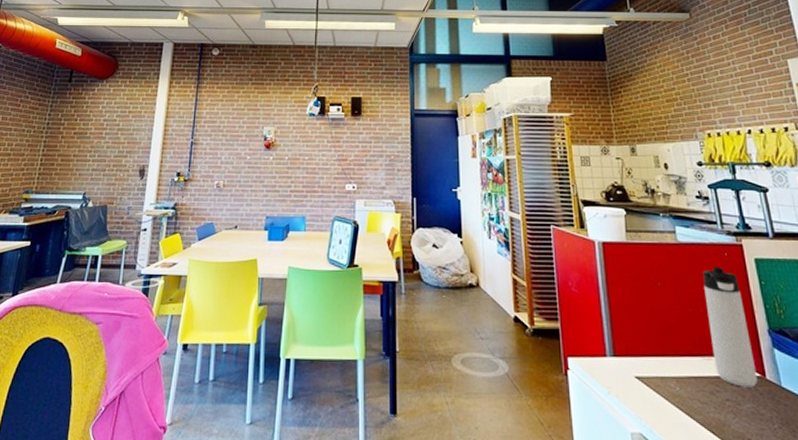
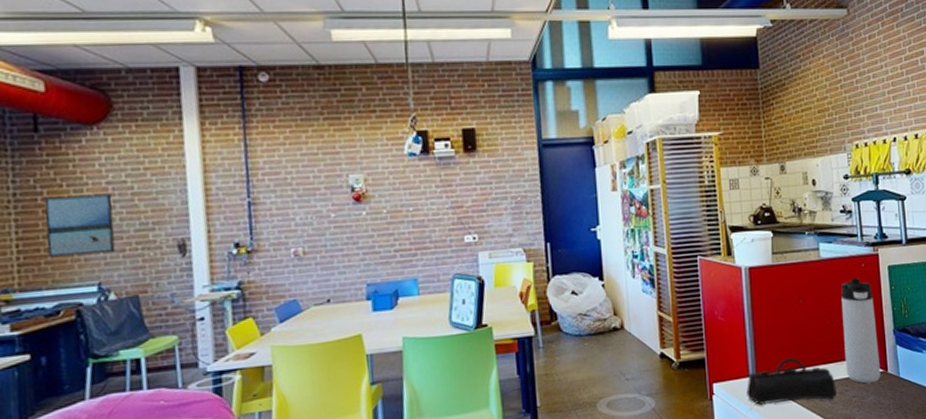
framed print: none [58,127,105,171] -> present [43,193,116,258]
pencil case: none [604,343,707,399] -> present [747,357,838,406]

